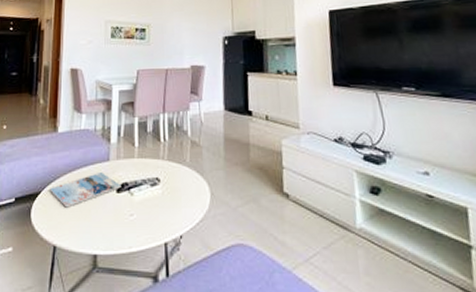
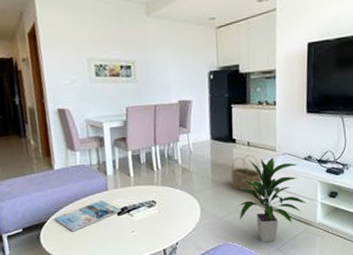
wicker basket: none [246,130,283,179] -> present [231,154,261,193]
indoor plant: none [255,136,342,248] -> present [238,158,307,243]

